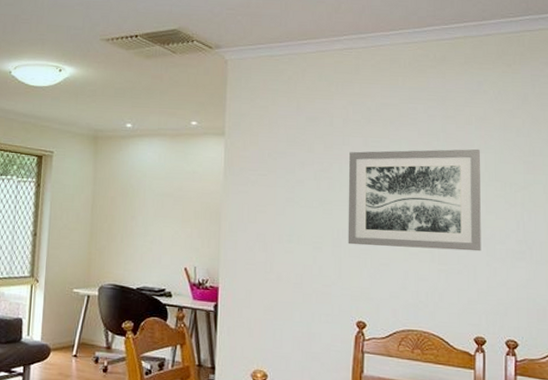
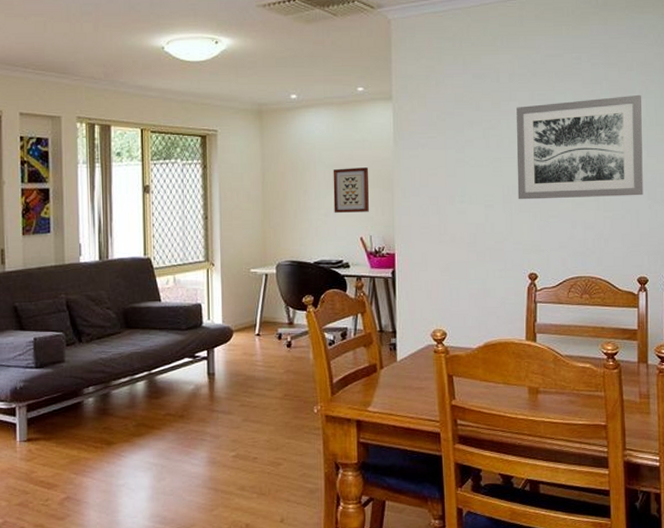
wall art: none [160,198,198,243] -> present [333,167,370,213]

